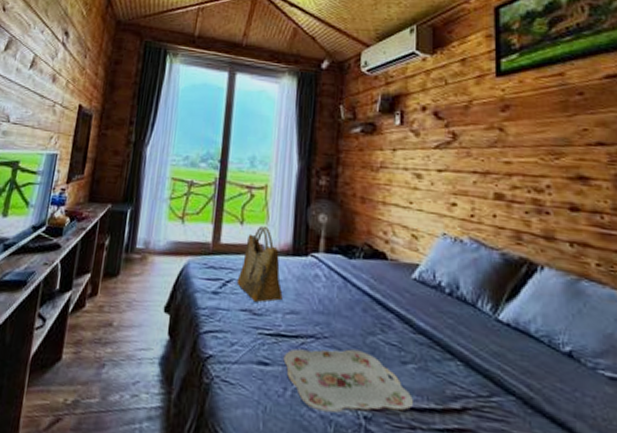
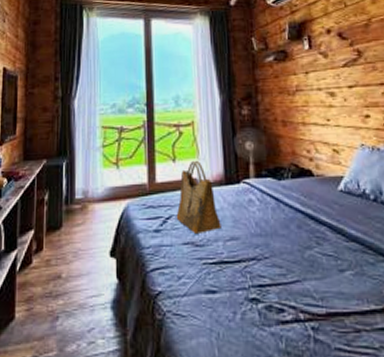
serving tray: present [283,348,413,413] -> none [229,265,355,328]

